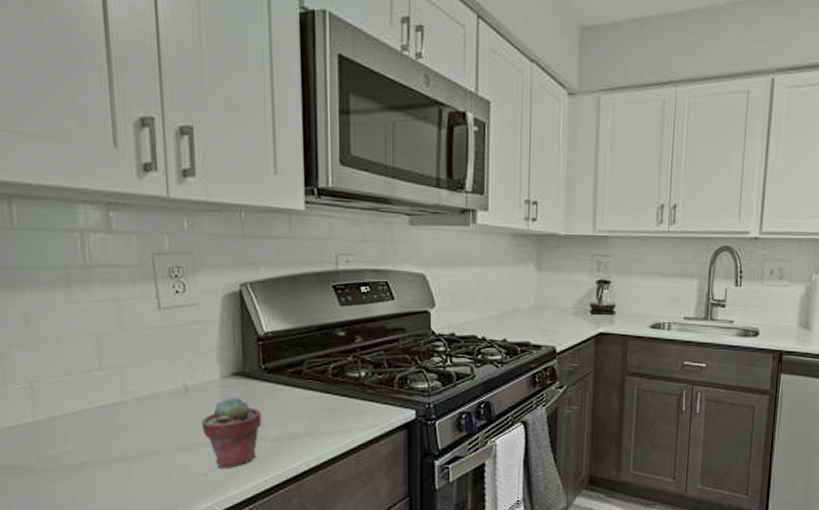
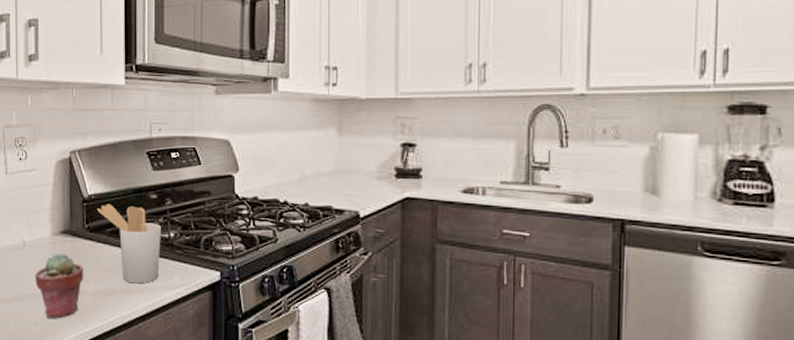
utensil holder: none [274,342,351,426] -> present [96,204,161,284]

